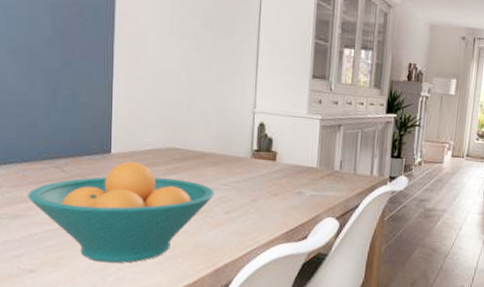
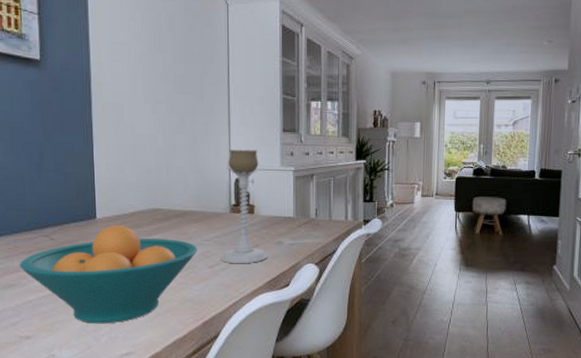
candle holder: none [238,92,287,212] -> present [221,149,268,264]

